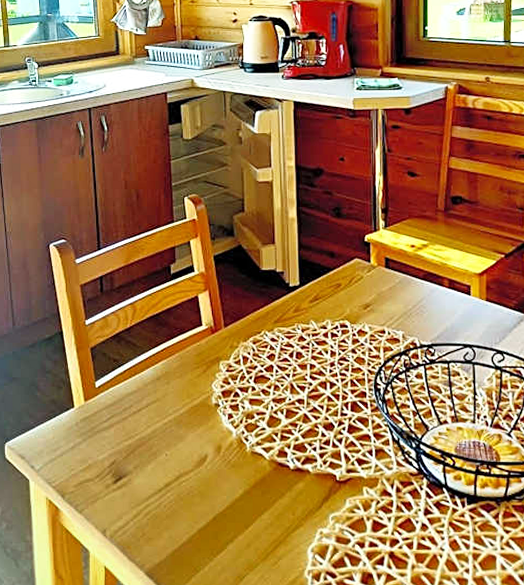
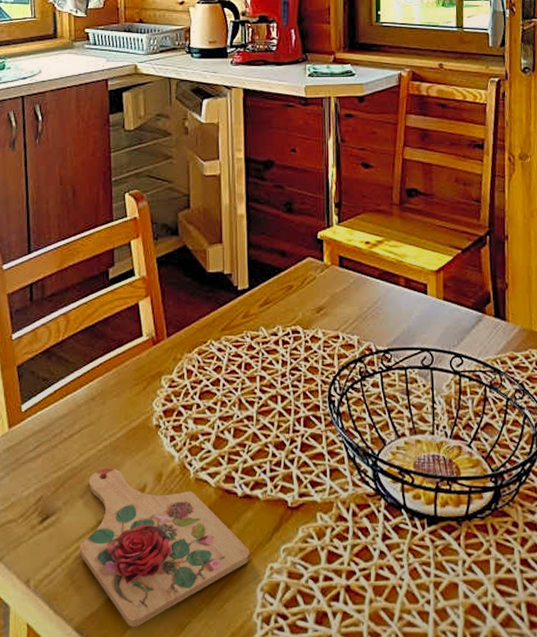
cutting board: none [148,439,301,576] -> present [79,468,250,628]

